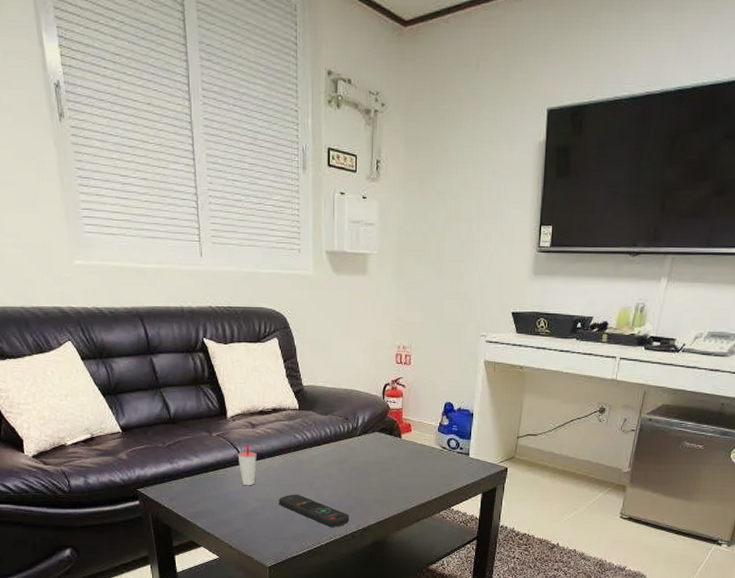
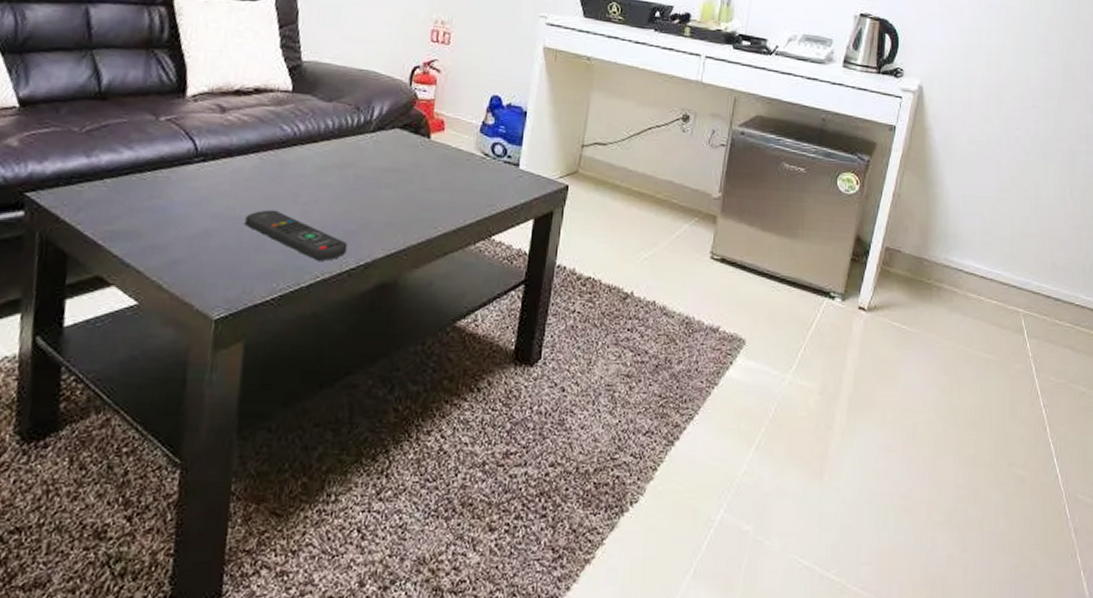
cup: present [237,444,257,486] -> none [192,135,222,195]

